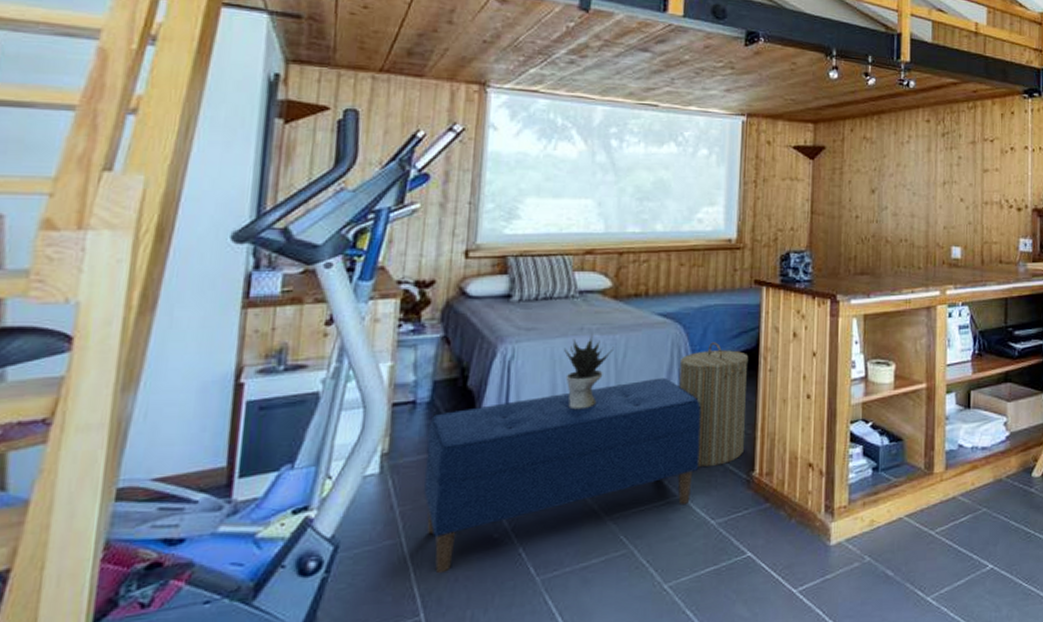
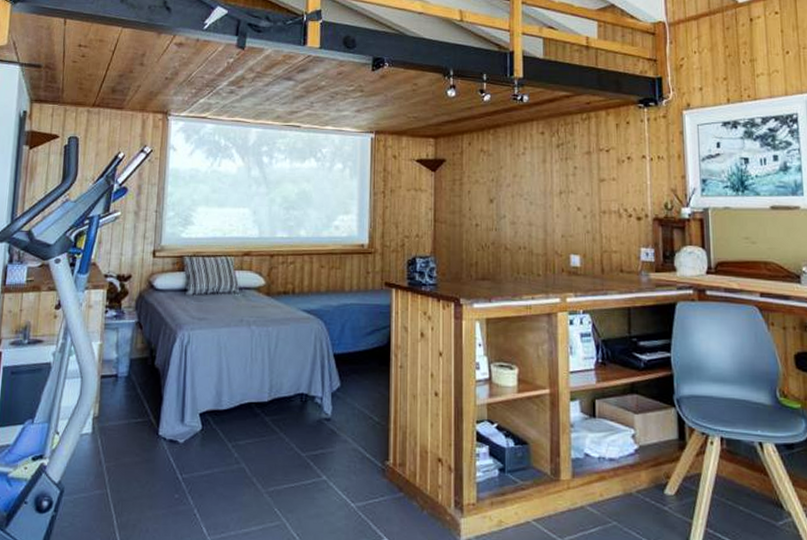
bench: present [424,377,702,573] -> none [123,367,341,523]
potted plant: present [564,334,614,410] -> none [228,325,267,391]
laundry hamper: present [679,342,749,468] -> none [322,338,381,453]

